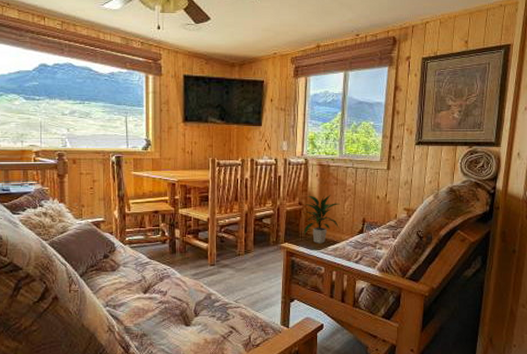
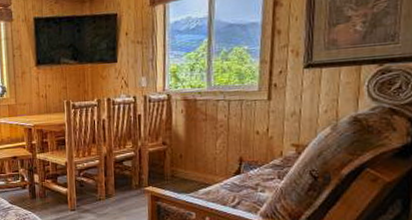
indoor plant: present [303,194,340,243] -> none [169,131,211,187]

